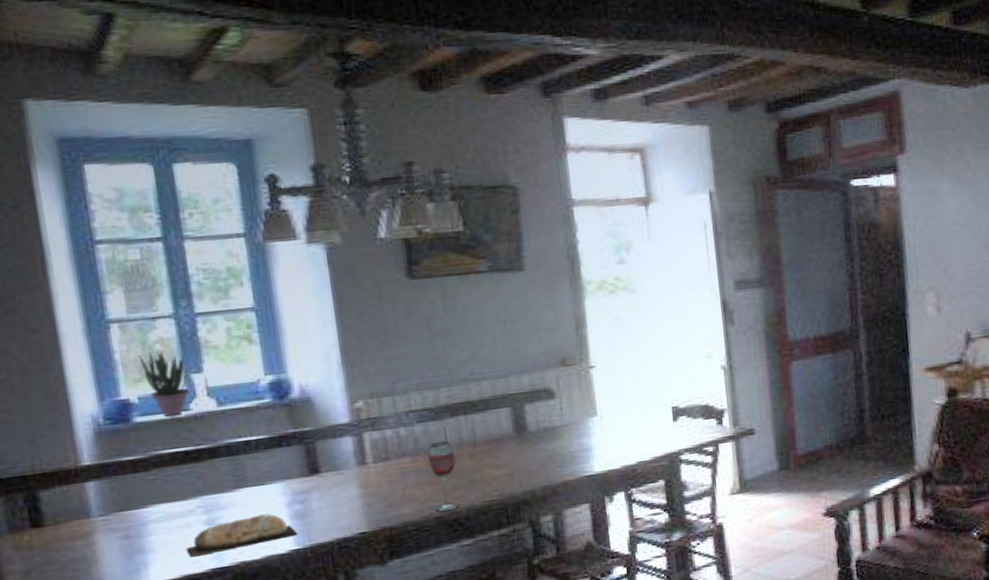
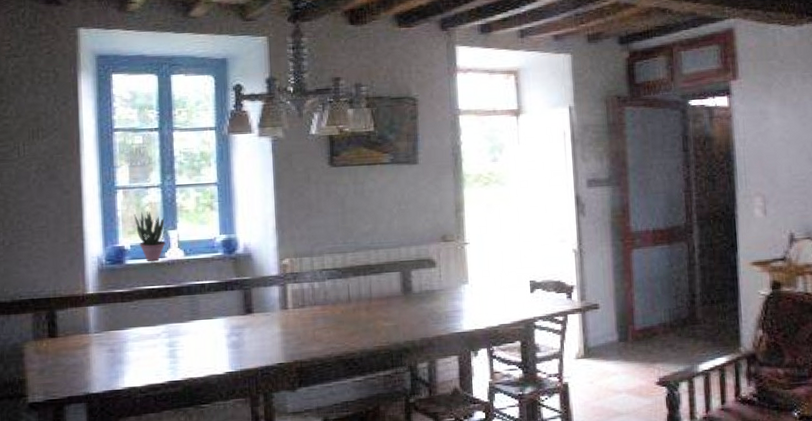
bread loaf: present [186,513,299,557] -> none [152,341,233,371]
wineglass: present [427,441,458,512] -> none [333,295,355,353]

